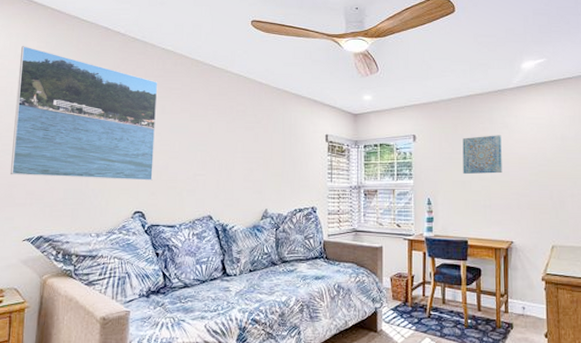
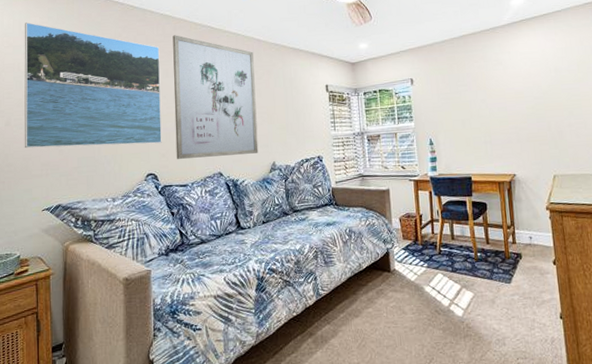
wall art: none [166,71,254,199] -> present [173,35,259,159]
wall art: present [462,135,502,175] -> none [459,72,500,113]

